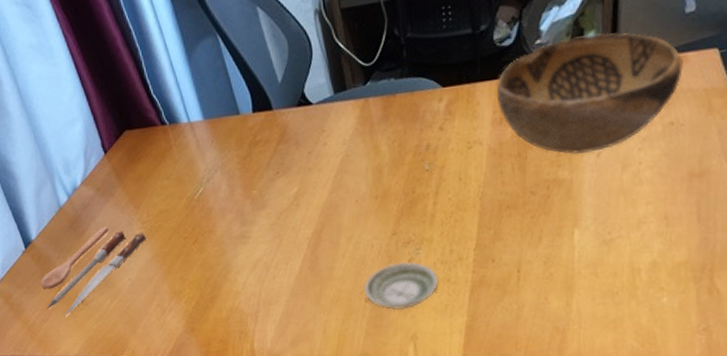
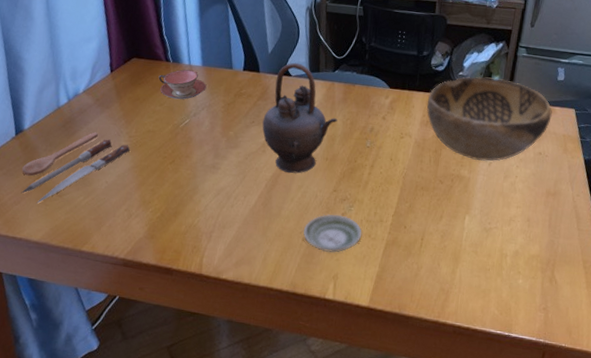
teacup: none [158,127,215,168] -> present [158,69,207,100]
teapot: none [288,85,381,225] -> present [262,62,338,174]

